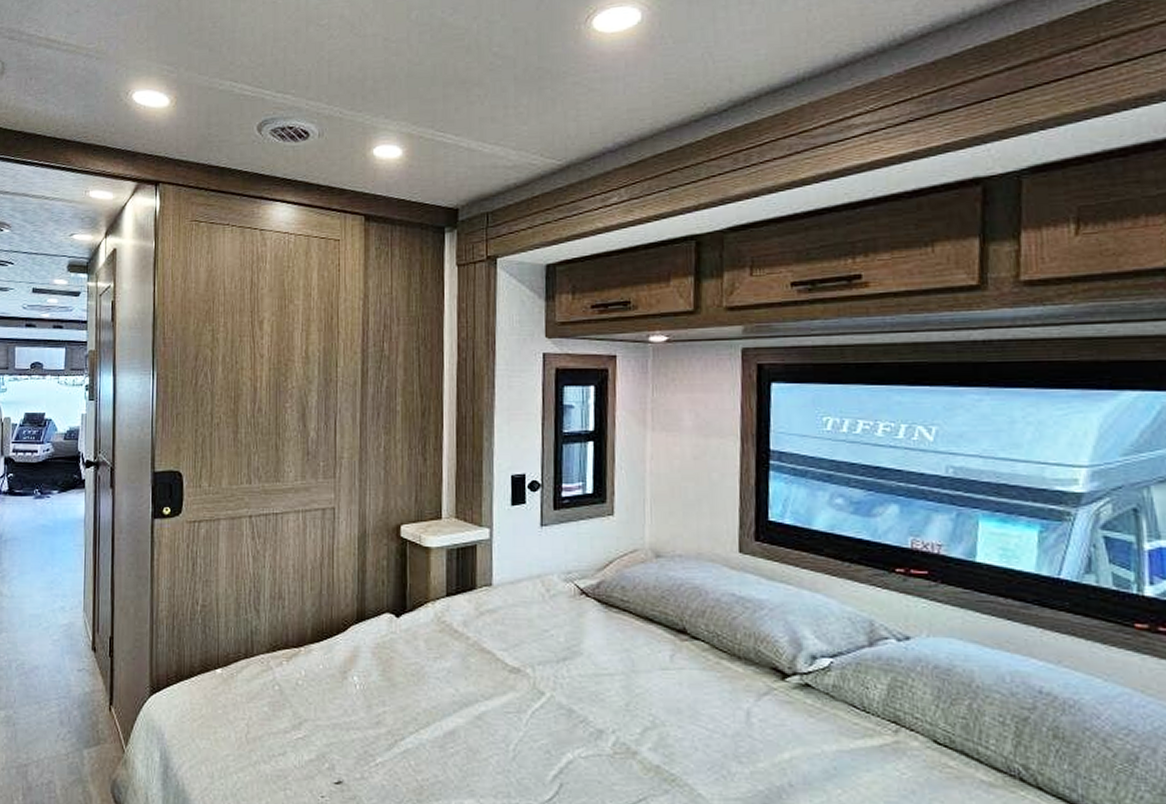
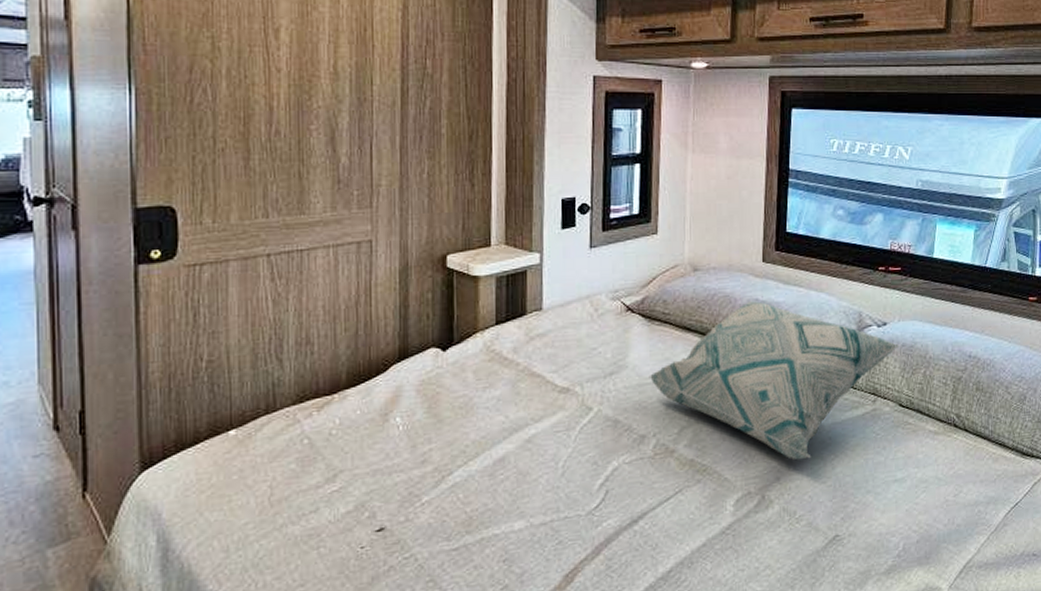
decorative pillow: none [606,596,931,789] -> present [648,301,900,460]

